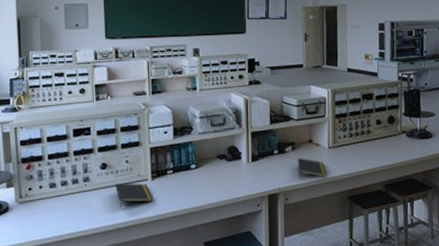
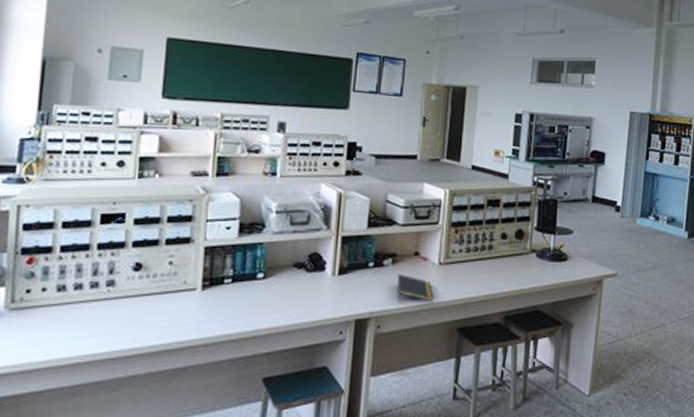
notepad: present [115,183,154,208] -> none [150,291,202,325]

